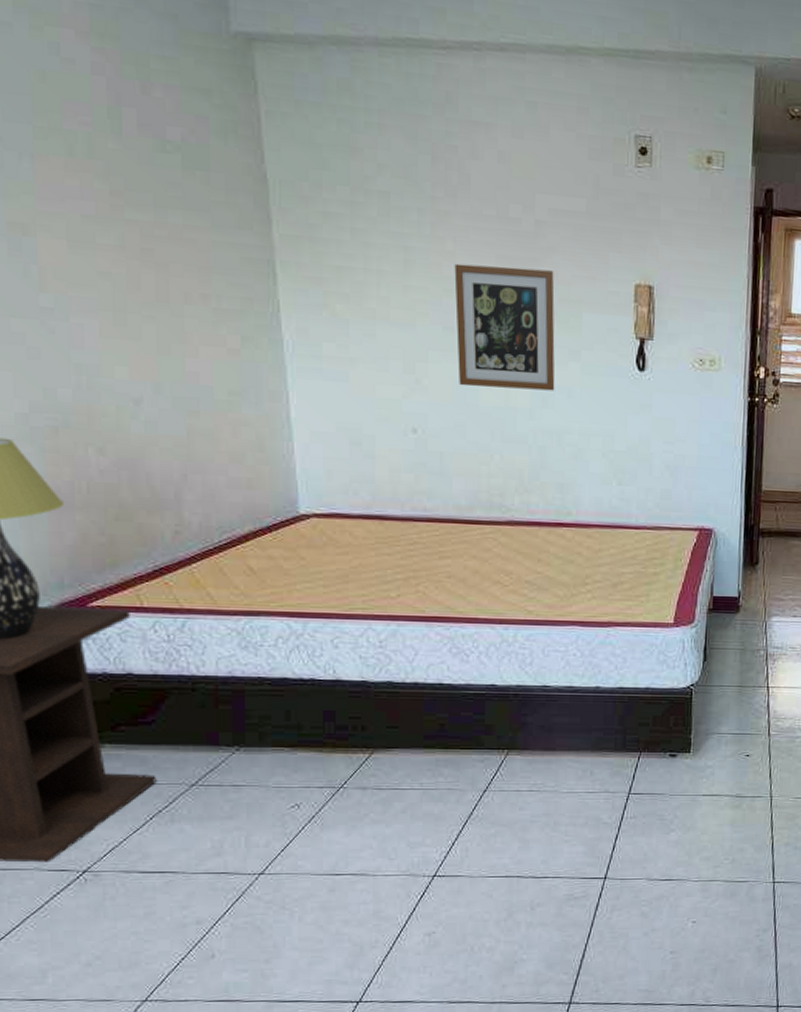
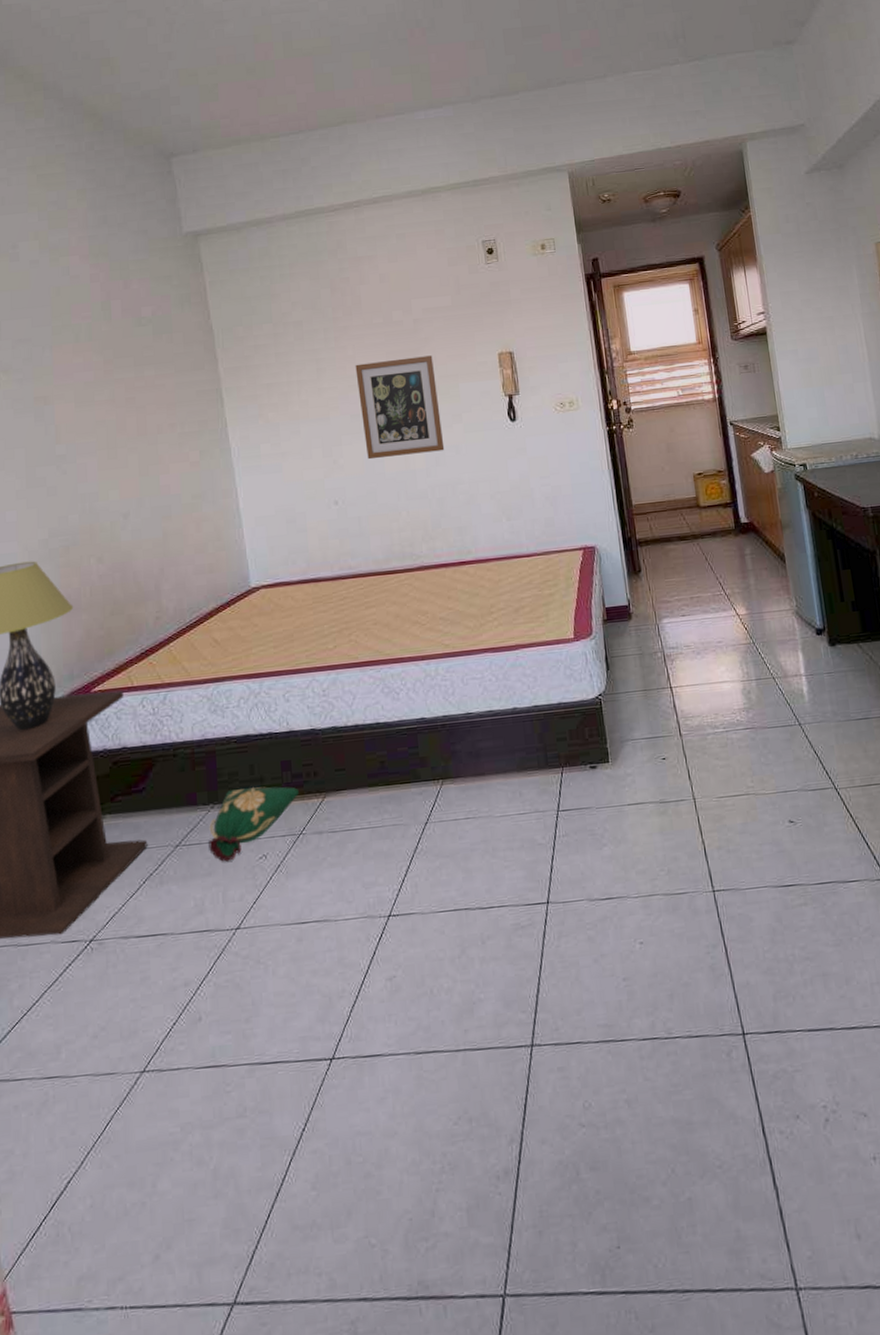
bag: none [231,734,342,807] -> present [208,786,299,862]

